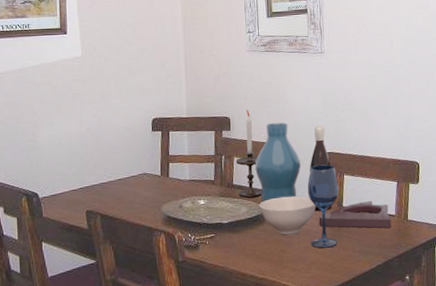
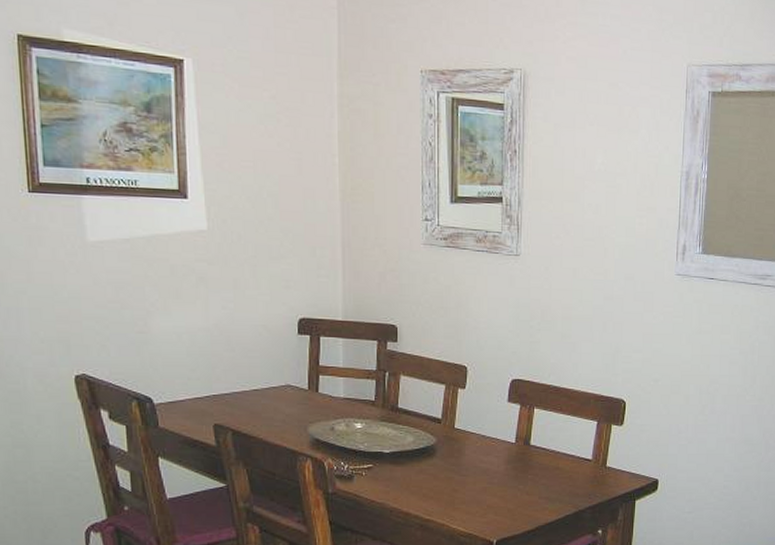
candlestick: present [236,109,262,199] -> none [402,317,433,426]
vase: present [255,122,301,203] -> none [426,337,483,433]
bowl: present [259,196,317,235] -> none [429,427,499,473]
wineglass: present [307,164,339,249] -> none [488,393,526,491]
bottle: present [309,125,332,211] -> none [492,346,519,448]
napkin holder: present [318,201,392,229] -> none [500,441,587,475]

